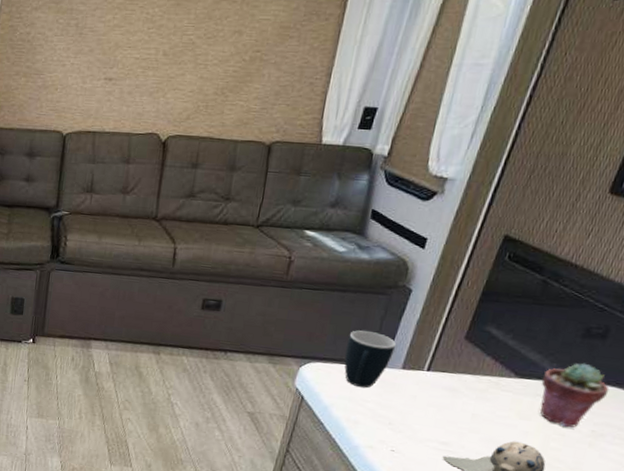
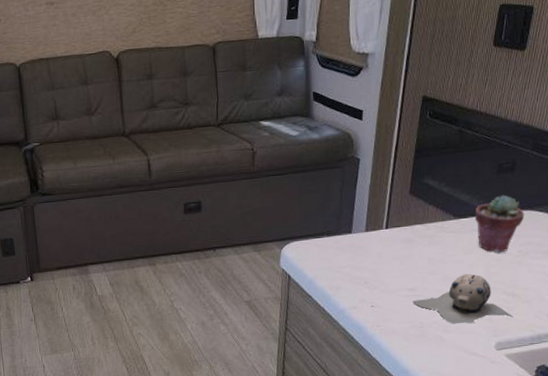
mug: present [344,330,397,388] -> none [317,203,357,256]

